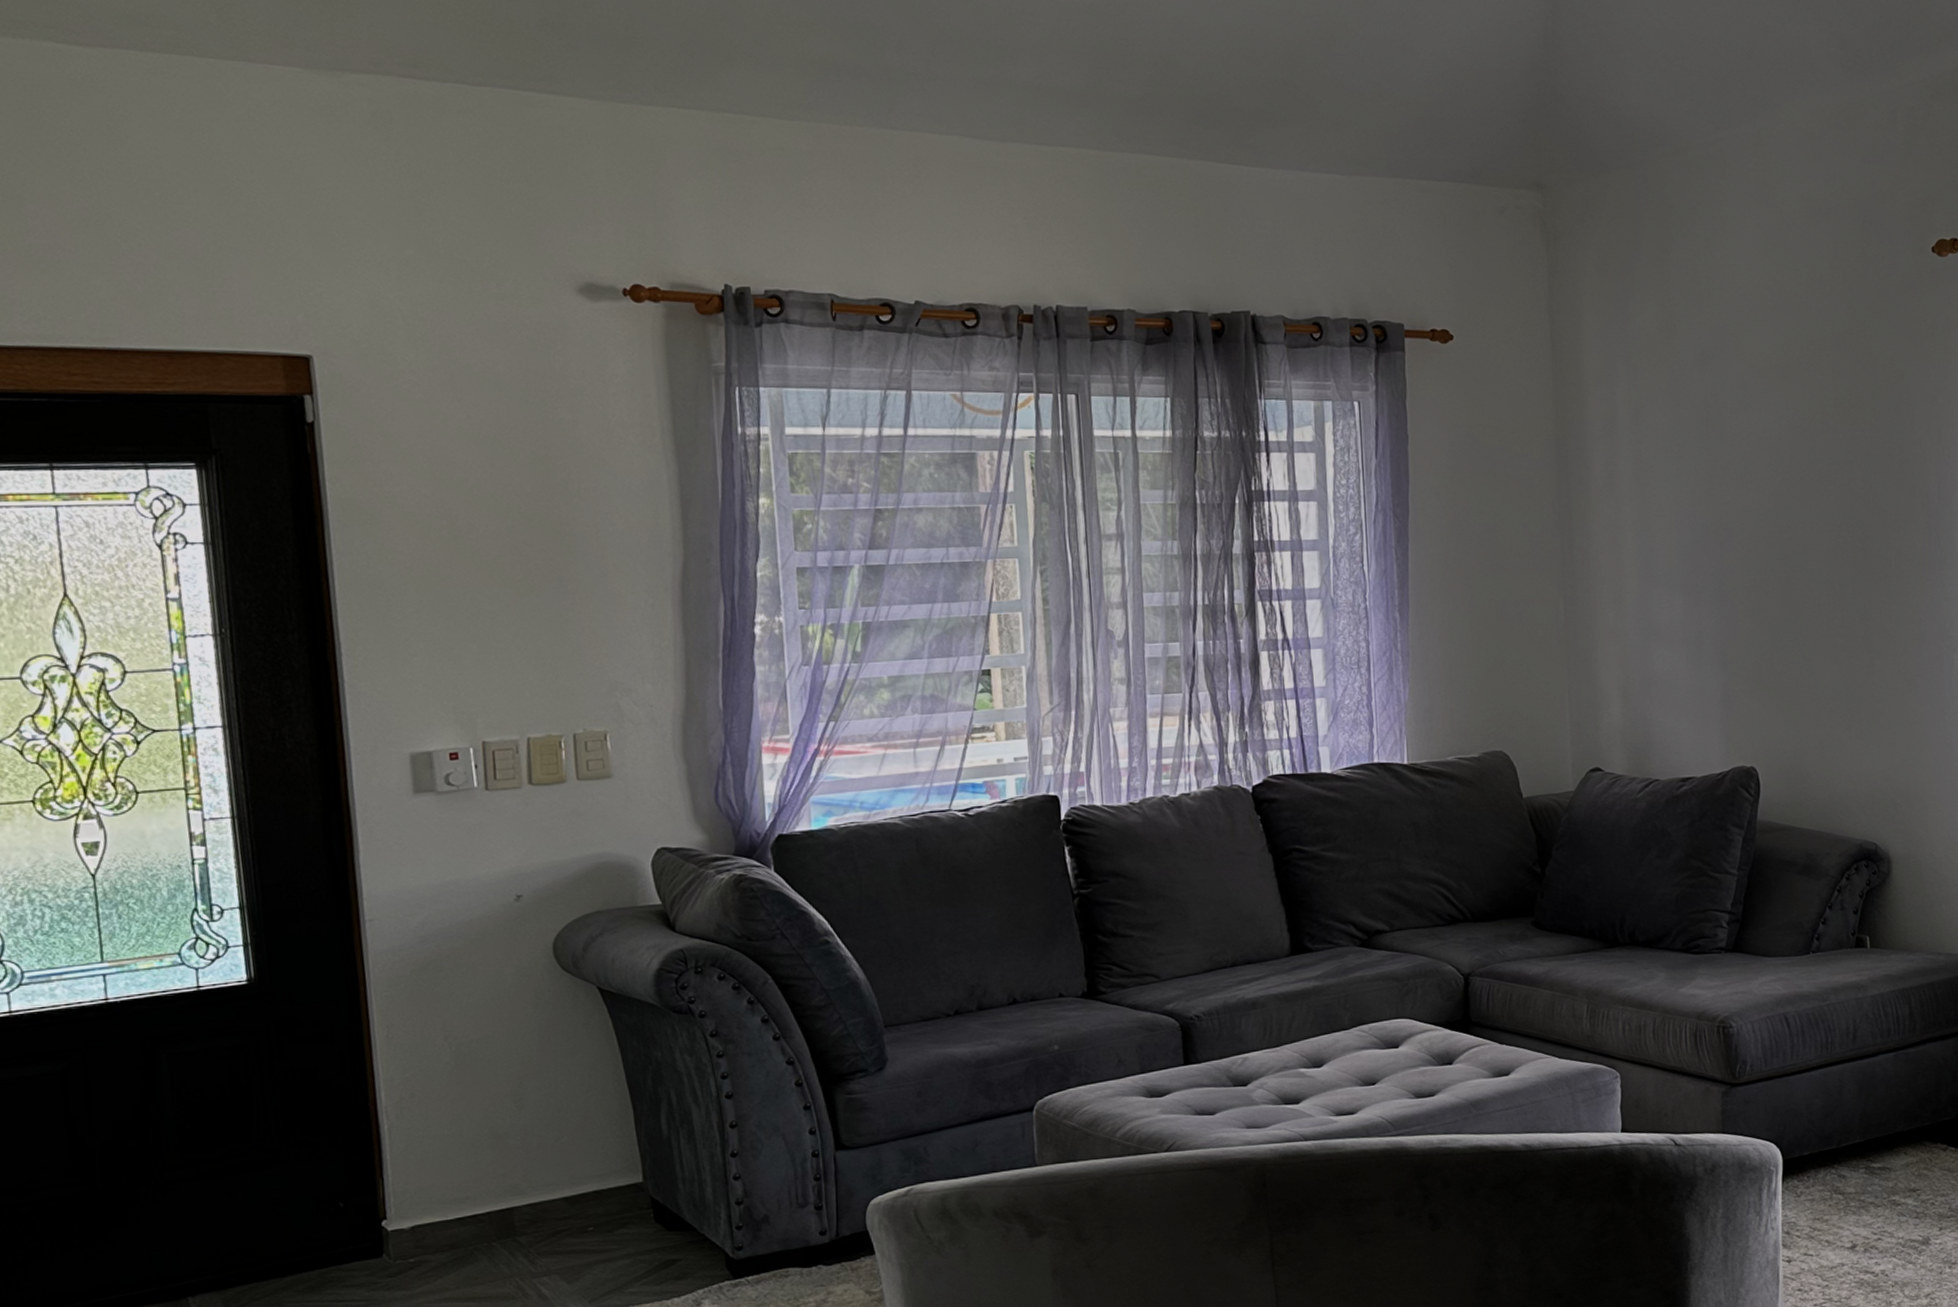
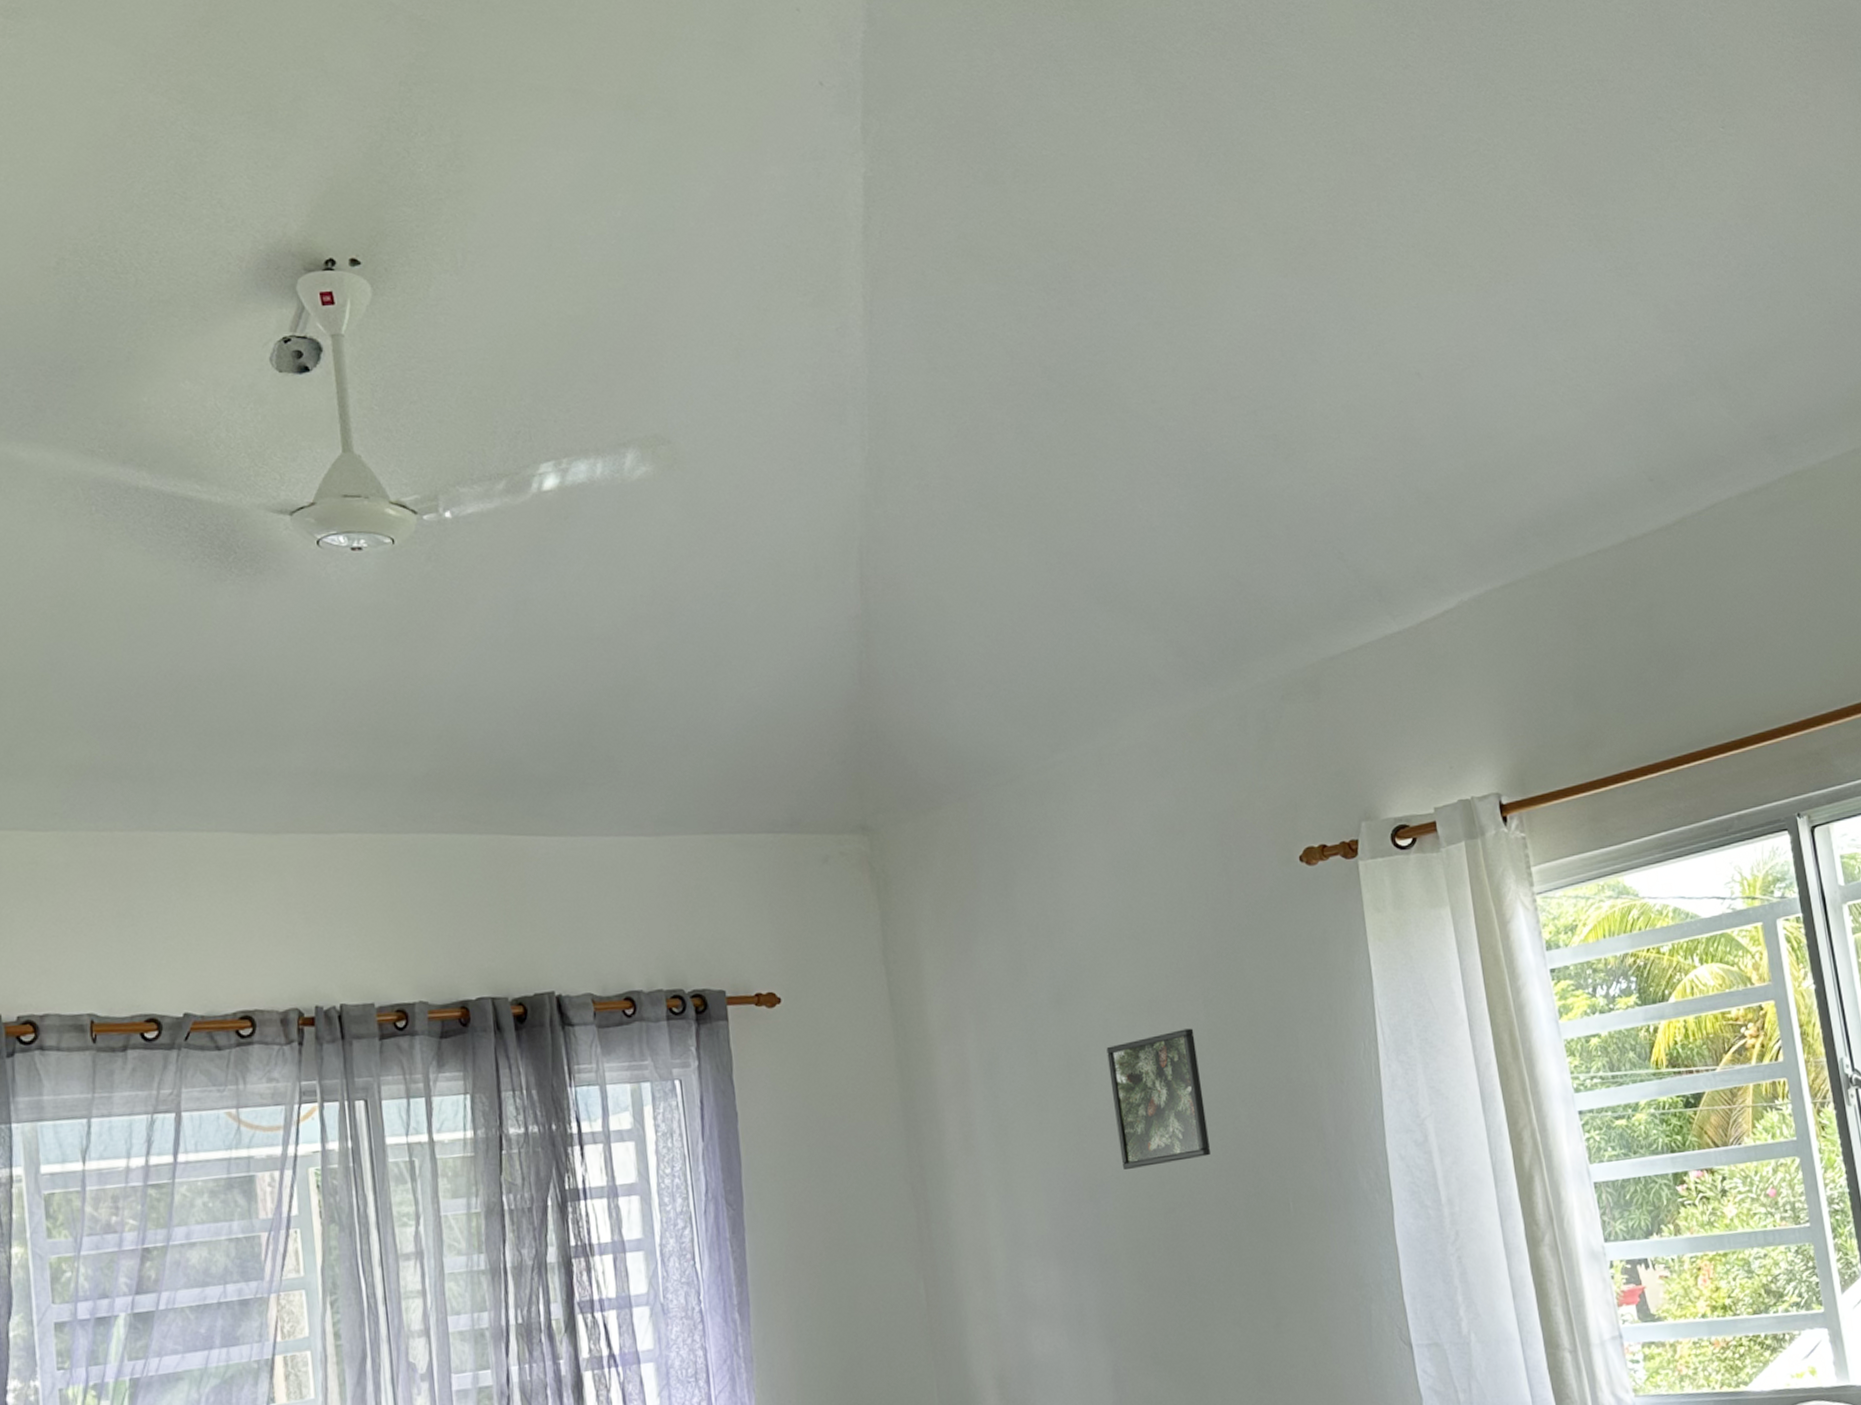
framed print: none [1742,396,1826,517] -> present [1106,1028,1210,1170]

